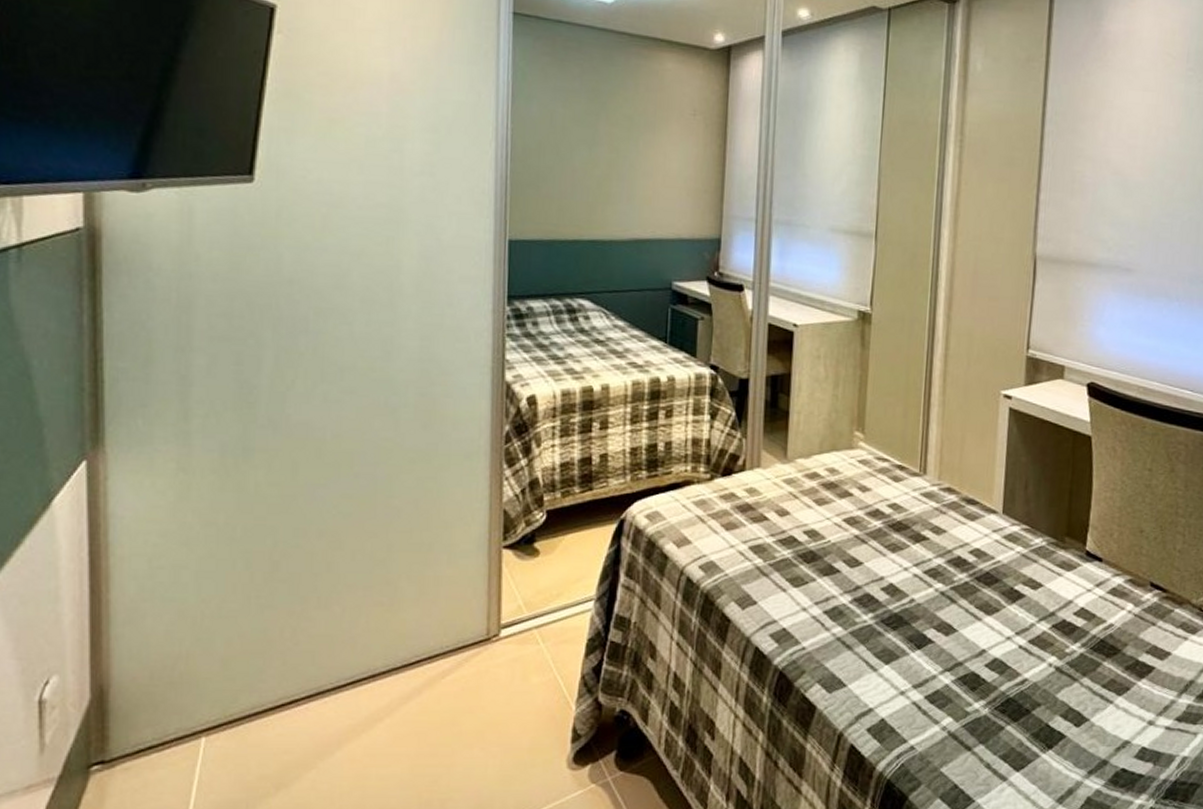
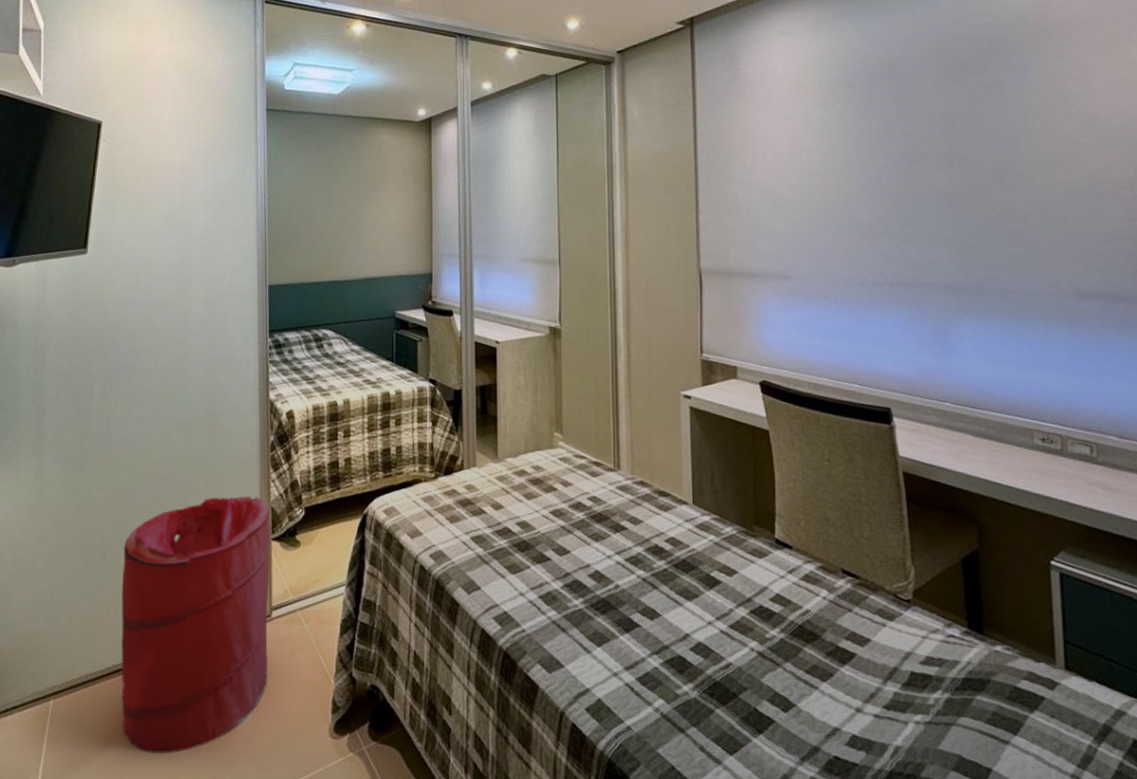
laundry hamper: none [299,496,503,793] -> present [121,496,271,754]

